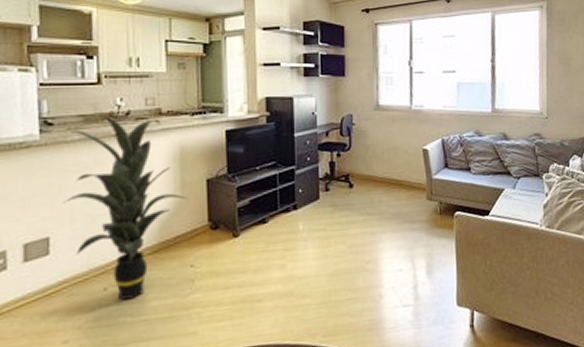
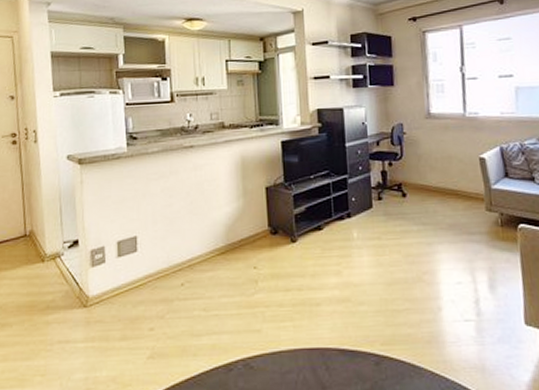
indoor plant: present [62,116,187,300] -> none [146,130,249,295]

